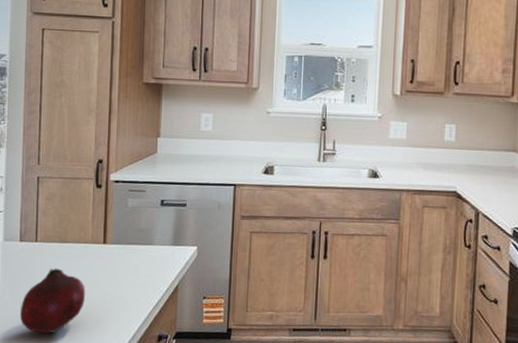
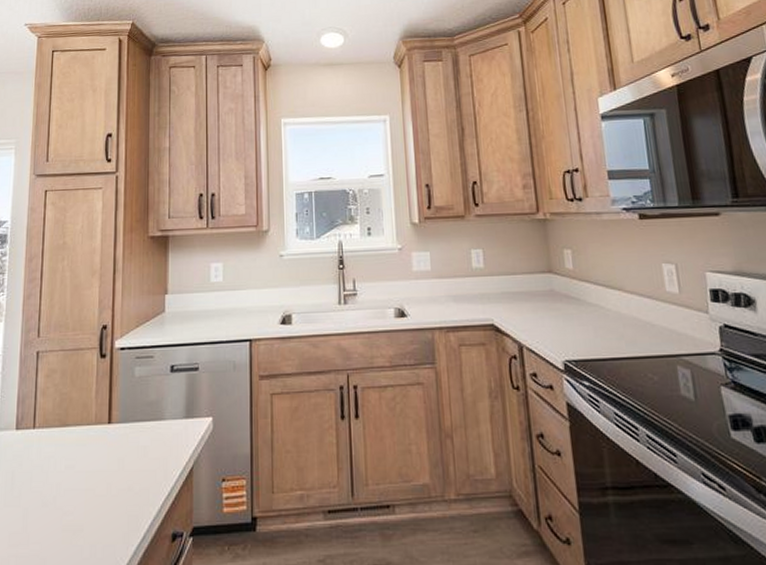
fruit: present [19,268,85,334] -> none [13,459,88,543]

